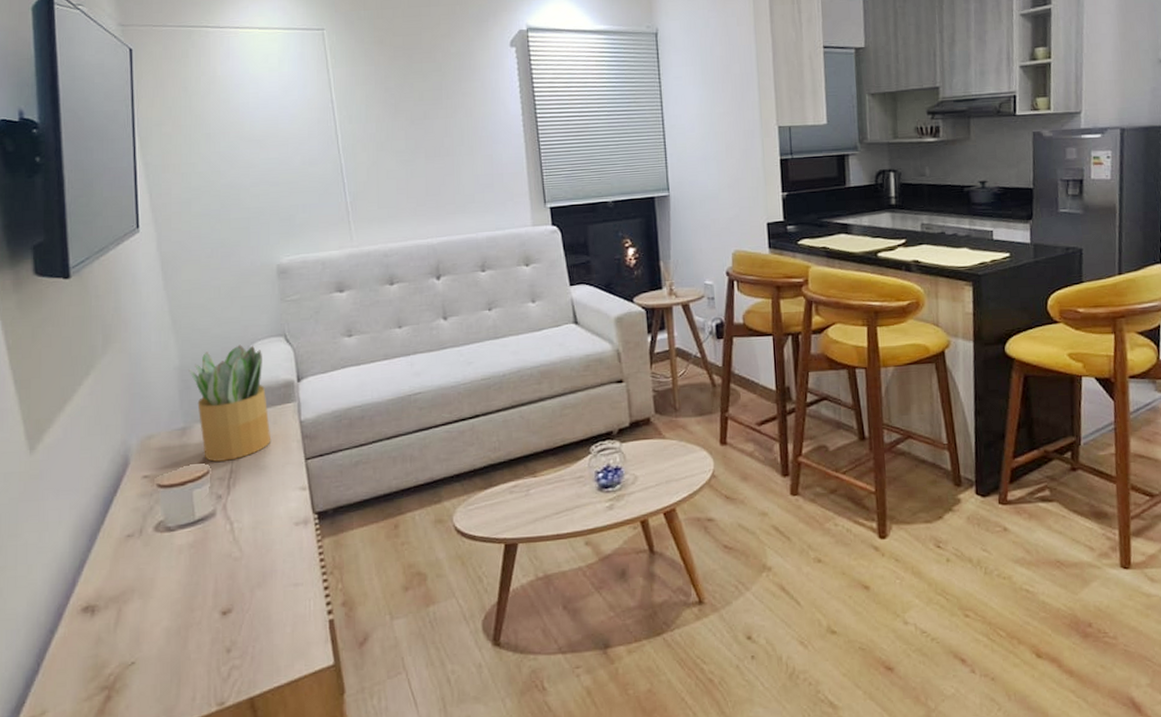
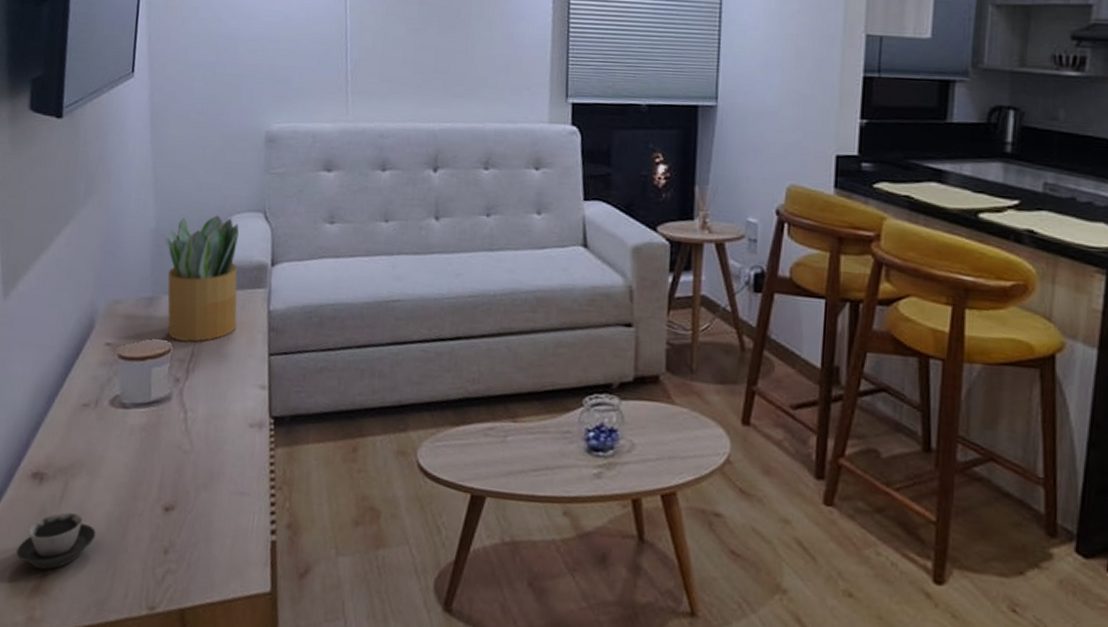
cup: none [76,634,156,694] -> present [16,512,96,570]

